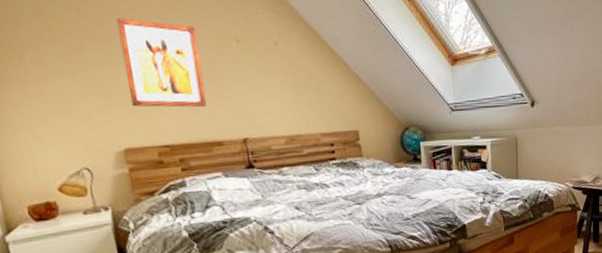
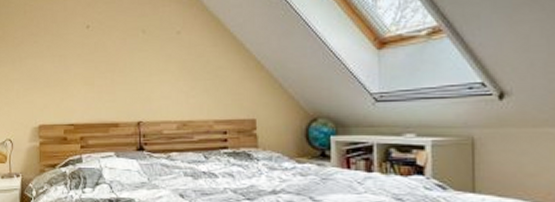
wall art: present [116,18,206,108] -> none [50,17,109,91]

